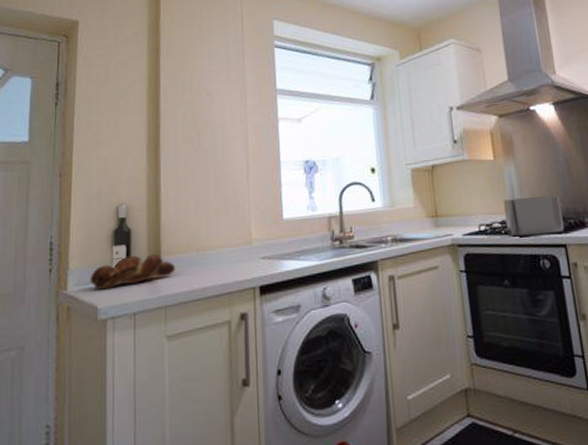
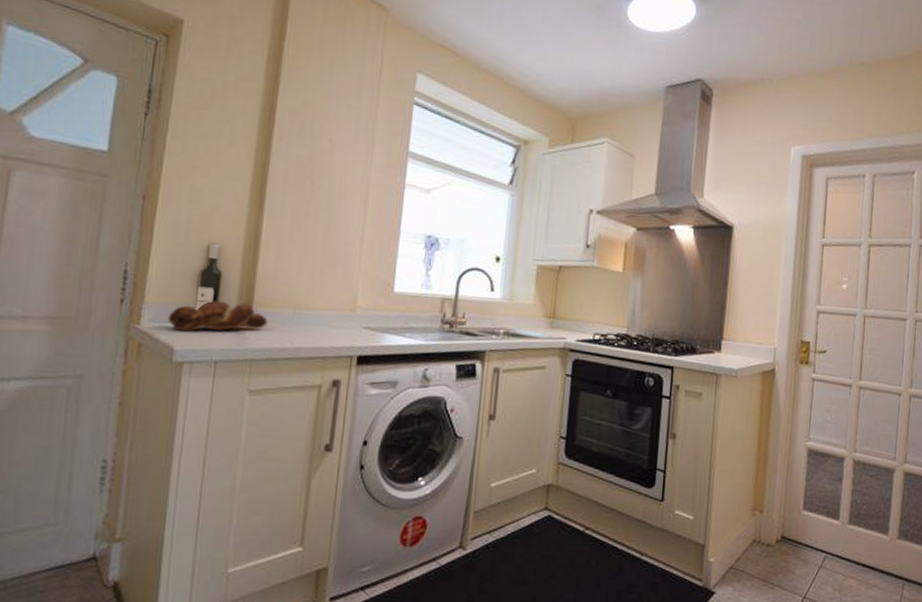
toaster: present [503,195,567,238] -> none [619,312,679,356]

